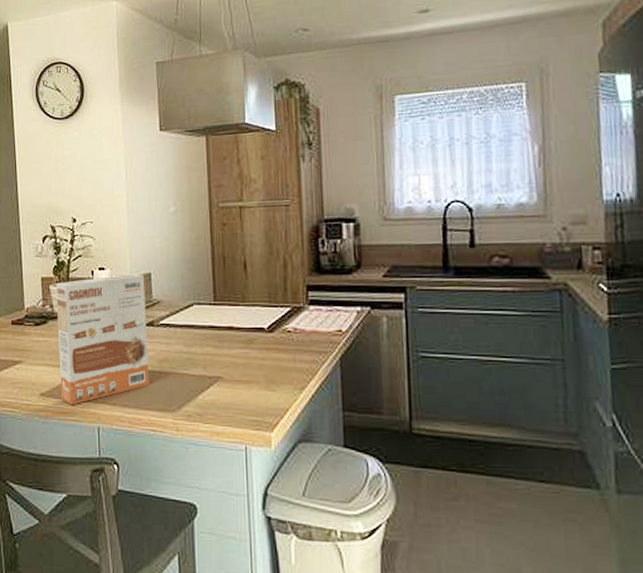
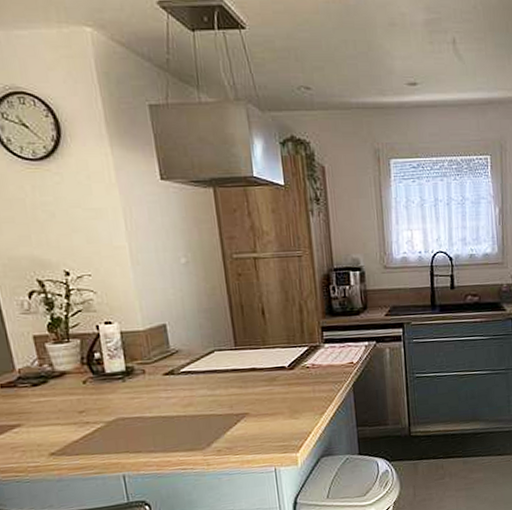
cereal box: present [56,274,150,405] -> none [53,326,176,460]

